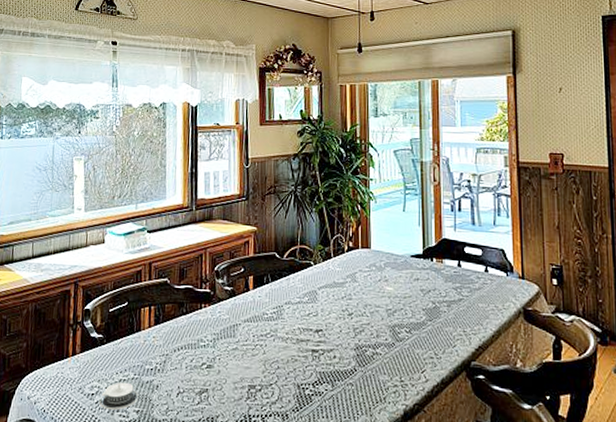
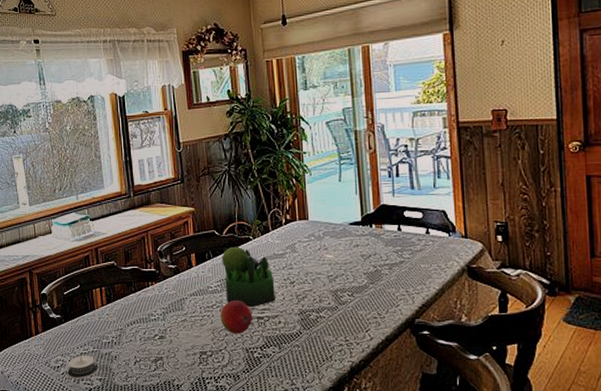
fruit: none [273,330,308,368] -> present [220,300,253,334]
plant: none [280,271,332,338] -> present [221,246,275,307]

